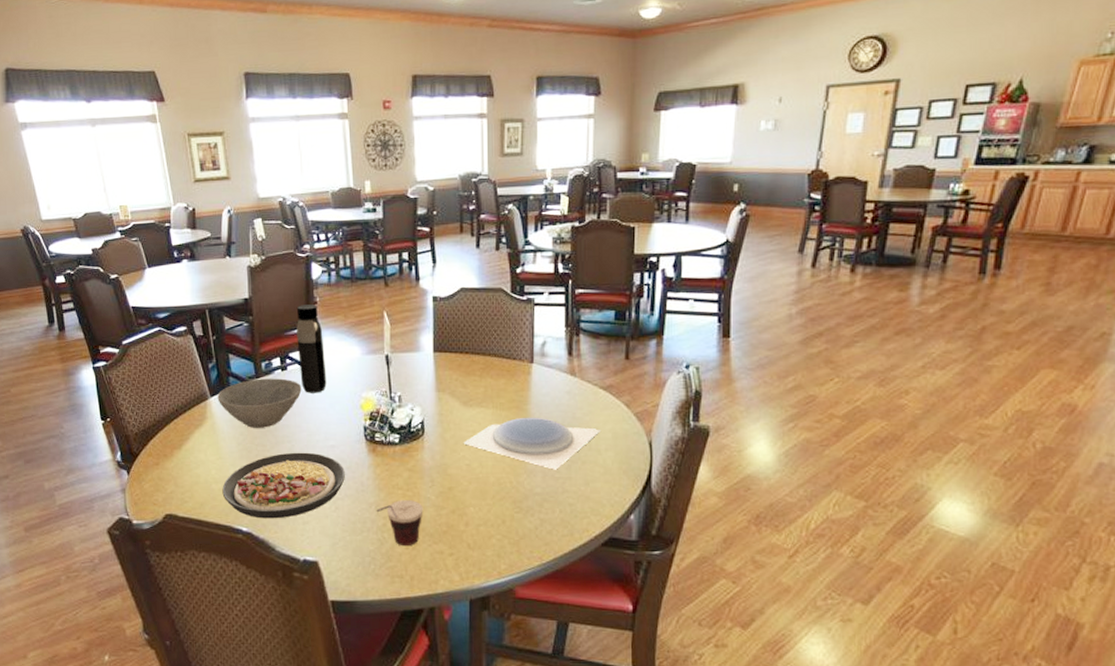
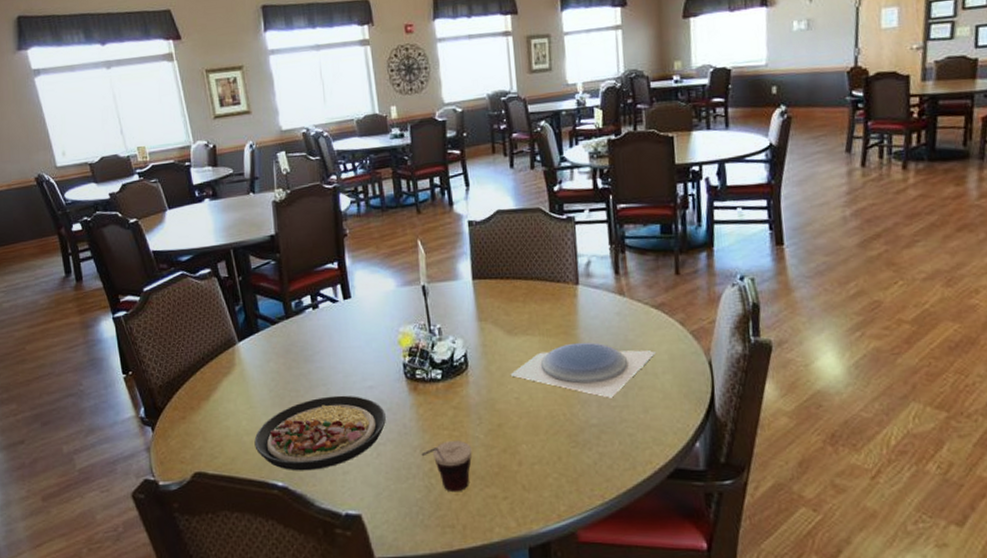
bowl: present [217,378,302,428] -> none [245,317,335,373]
water bottle: present [296,304,327,393] -> none [325,237,361,332]

